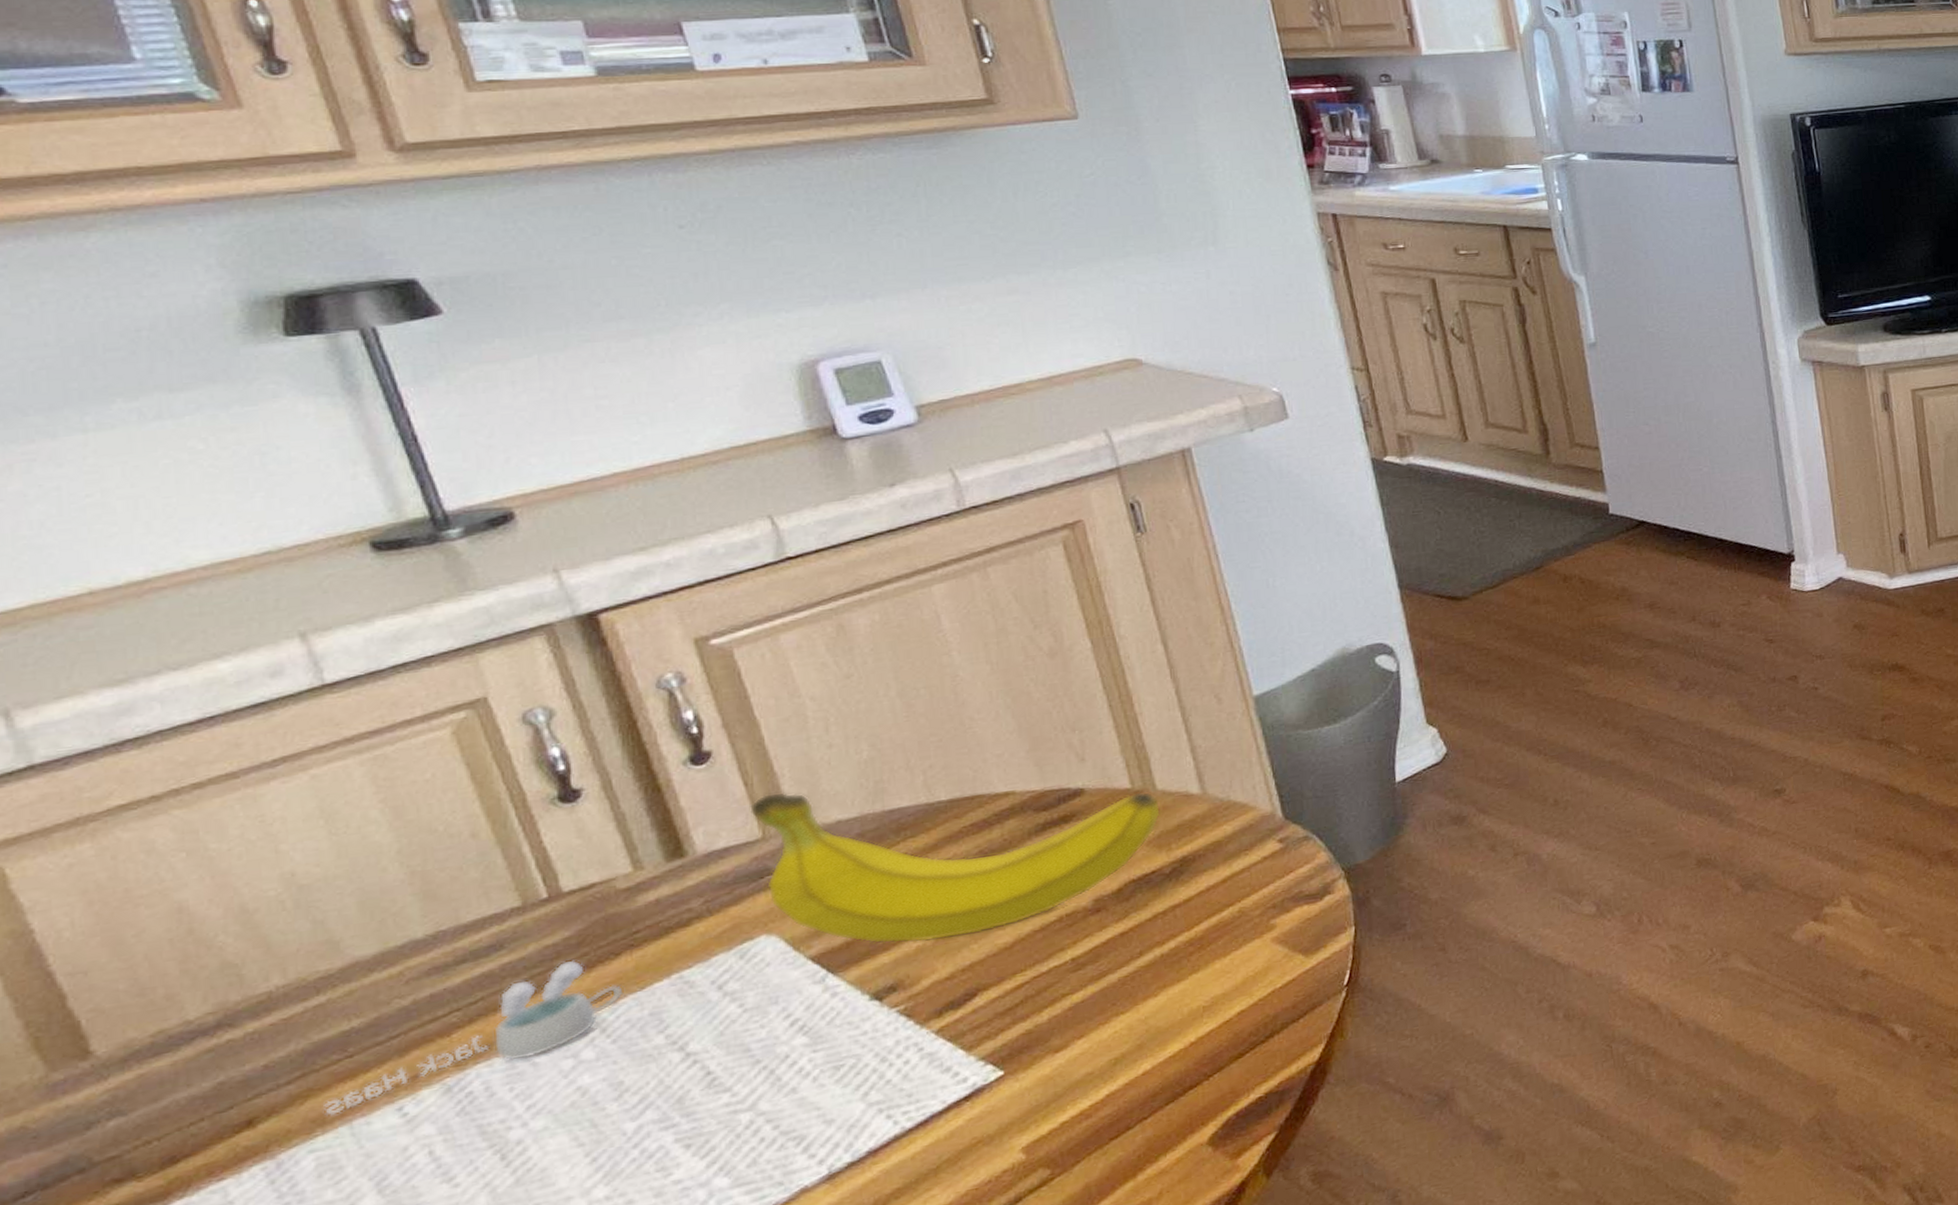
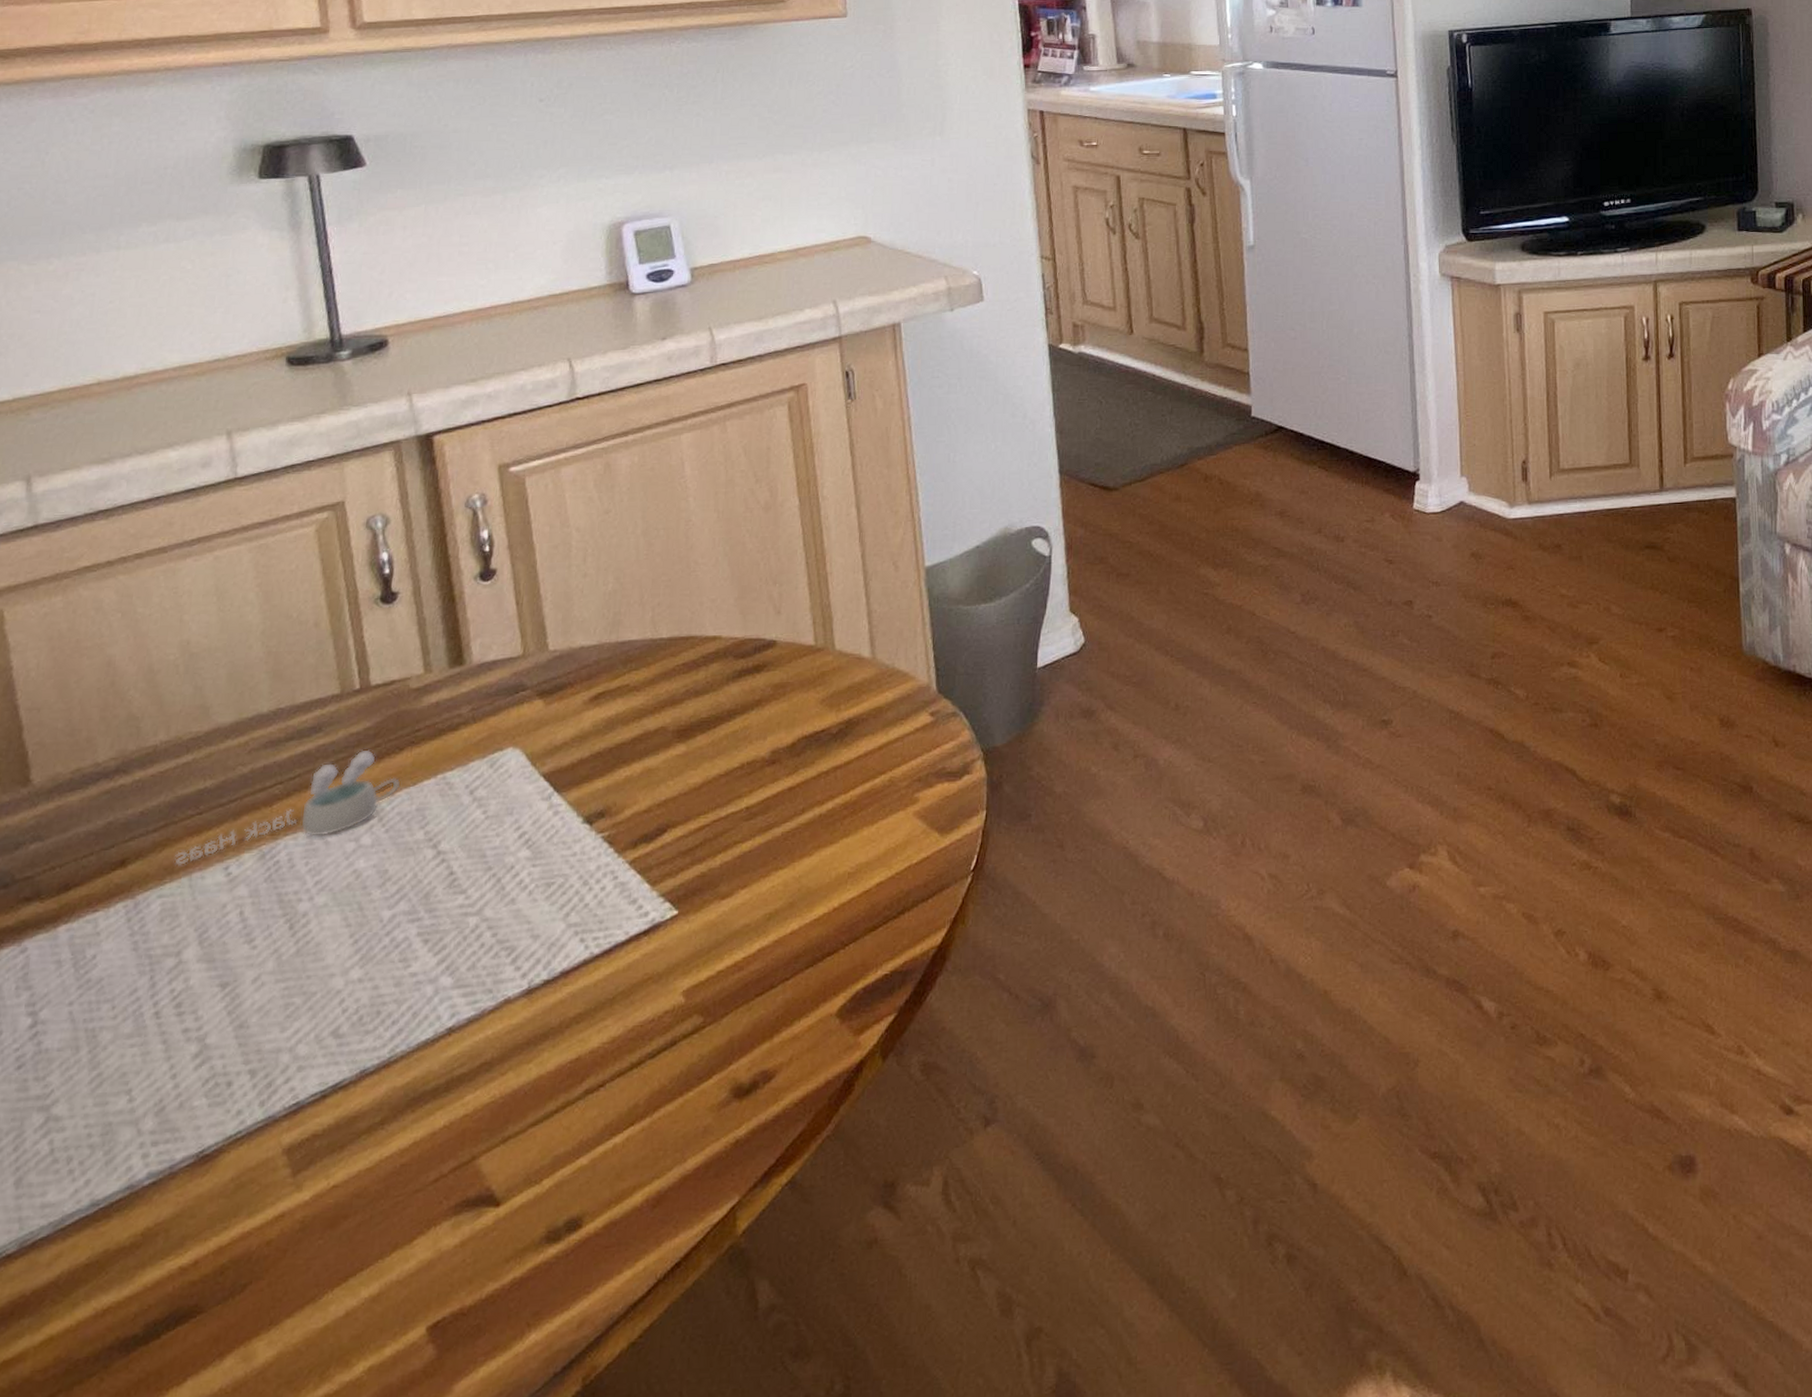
fruit: present [750,791,1162,944] -> none [517,613,837,773]

